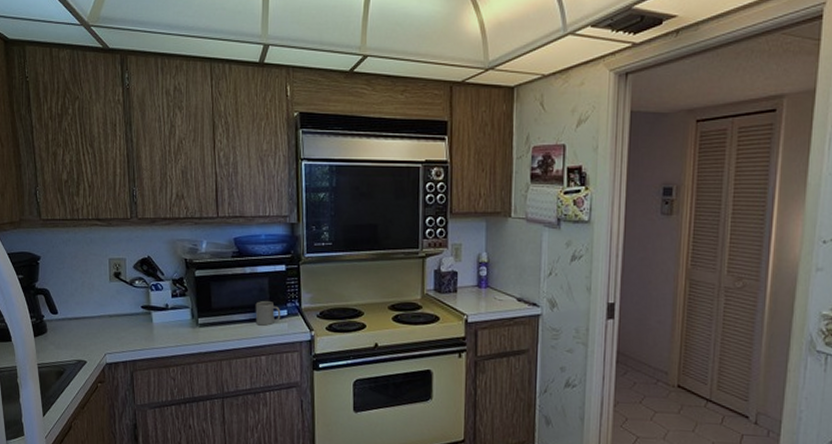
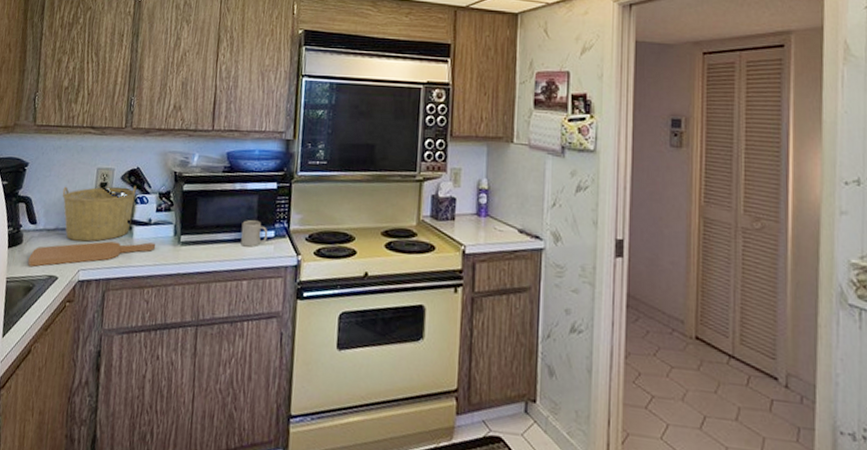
cutting board: none [56,326,176,354] -> present [28,241,156,267]
basket: none [78,273,151,328] -> present [62,185,137,242]

